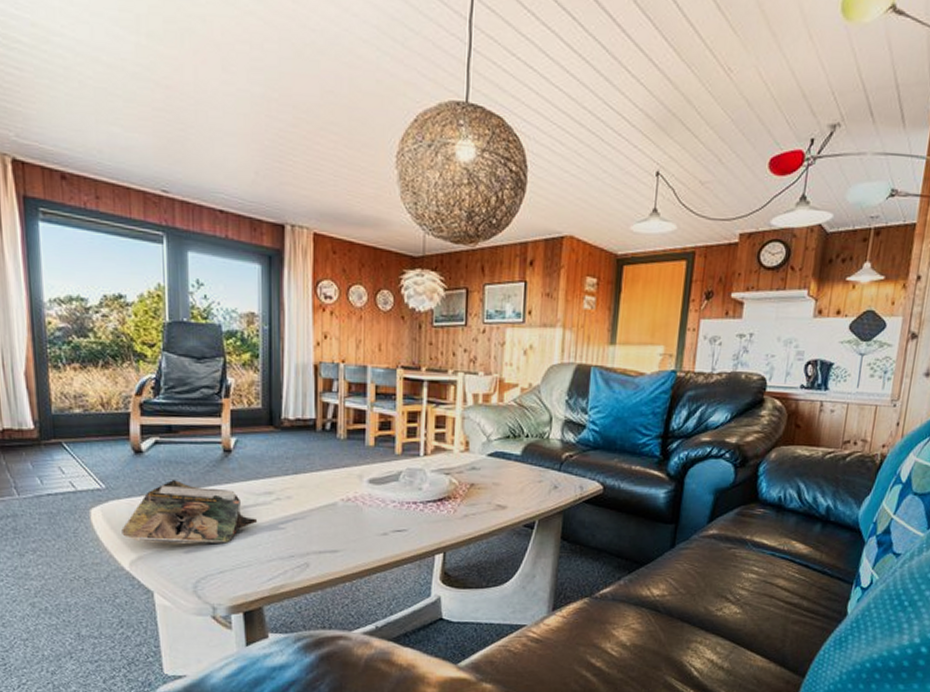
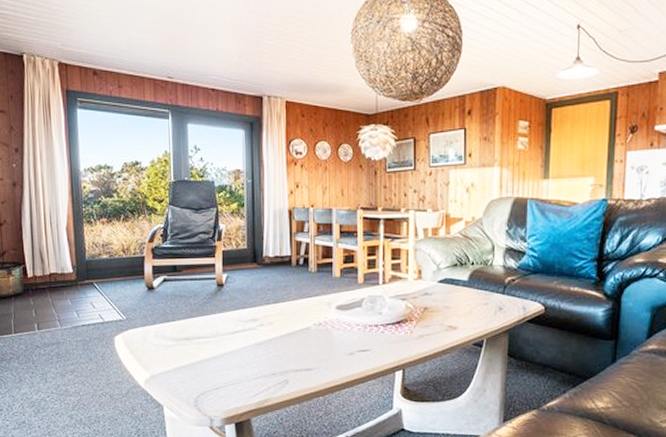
magazine: present [121,480,258,545] -> none [138,311,246,366]

